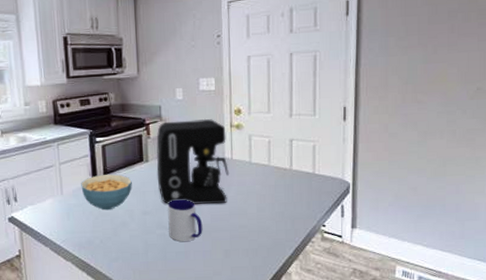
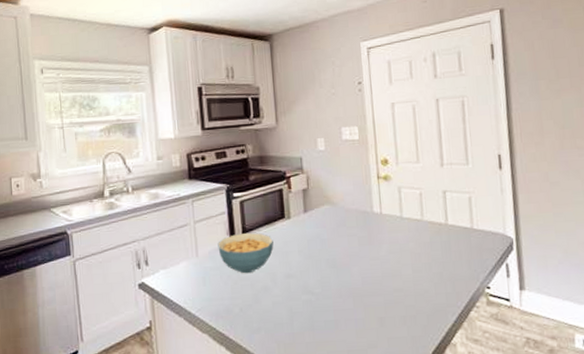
coffee maker: present [156,118,229,204] -> none [298,170,379,266]
mug: present [167,199,203,242] -> none [313,260,354,309]

